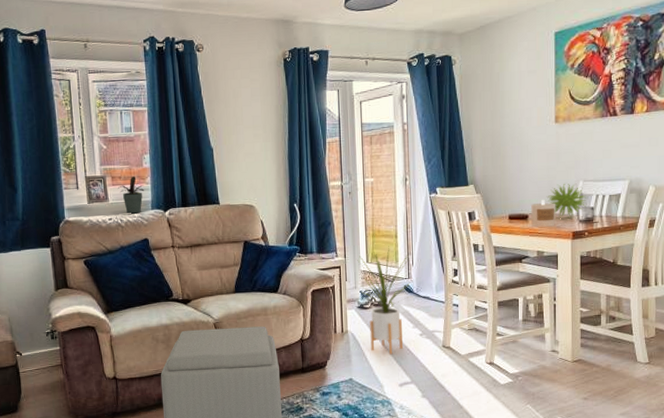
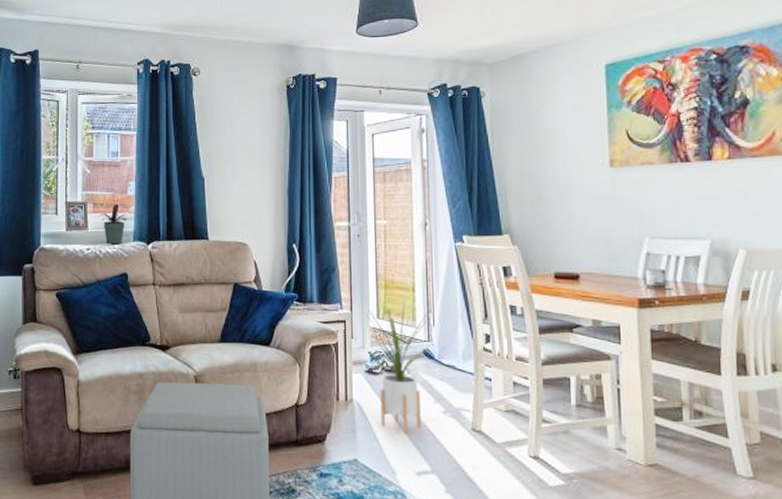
candle: present [530,200,555,227] -> none [581,258,615,291]
plant: present [546,183,587,218] -> none [602,240,656,281]

